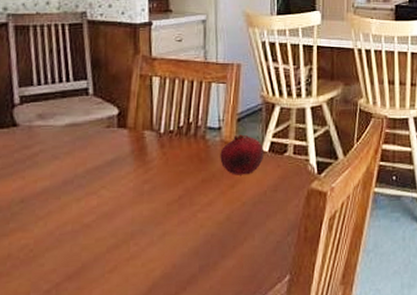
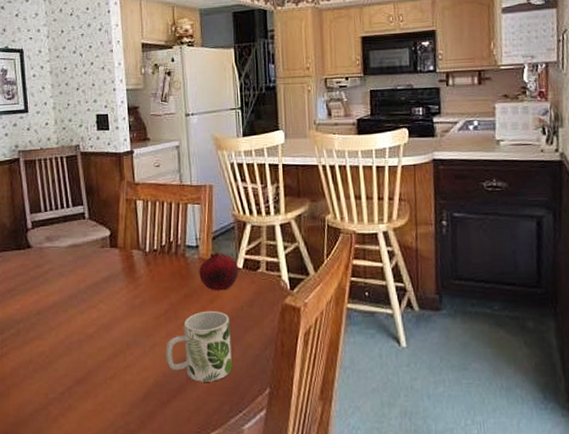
mug: none [176,196,252,272] -> present [165,310,232,382]

